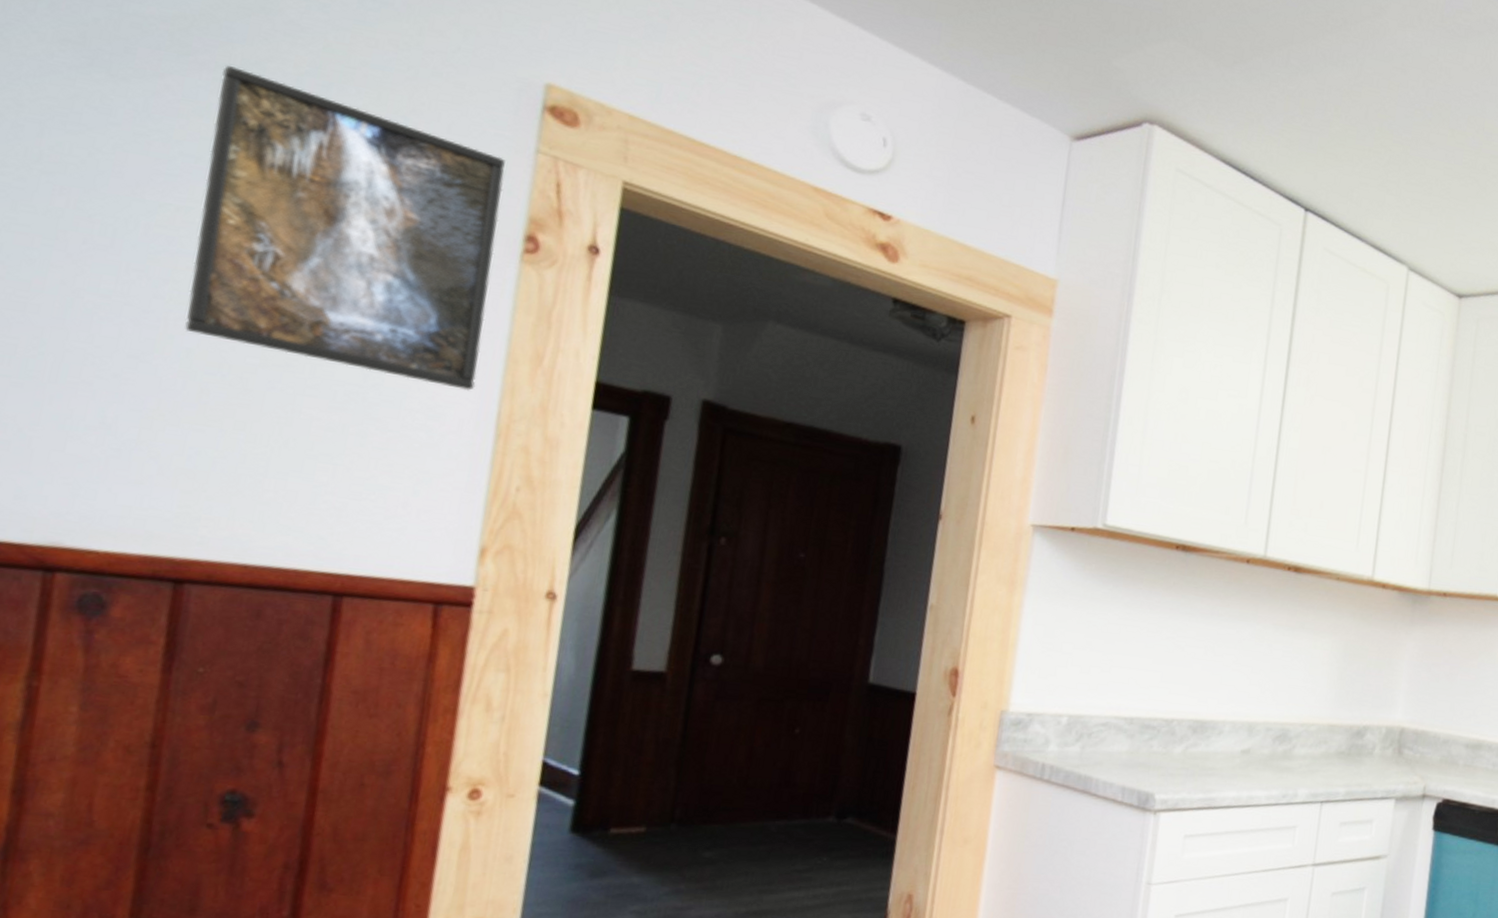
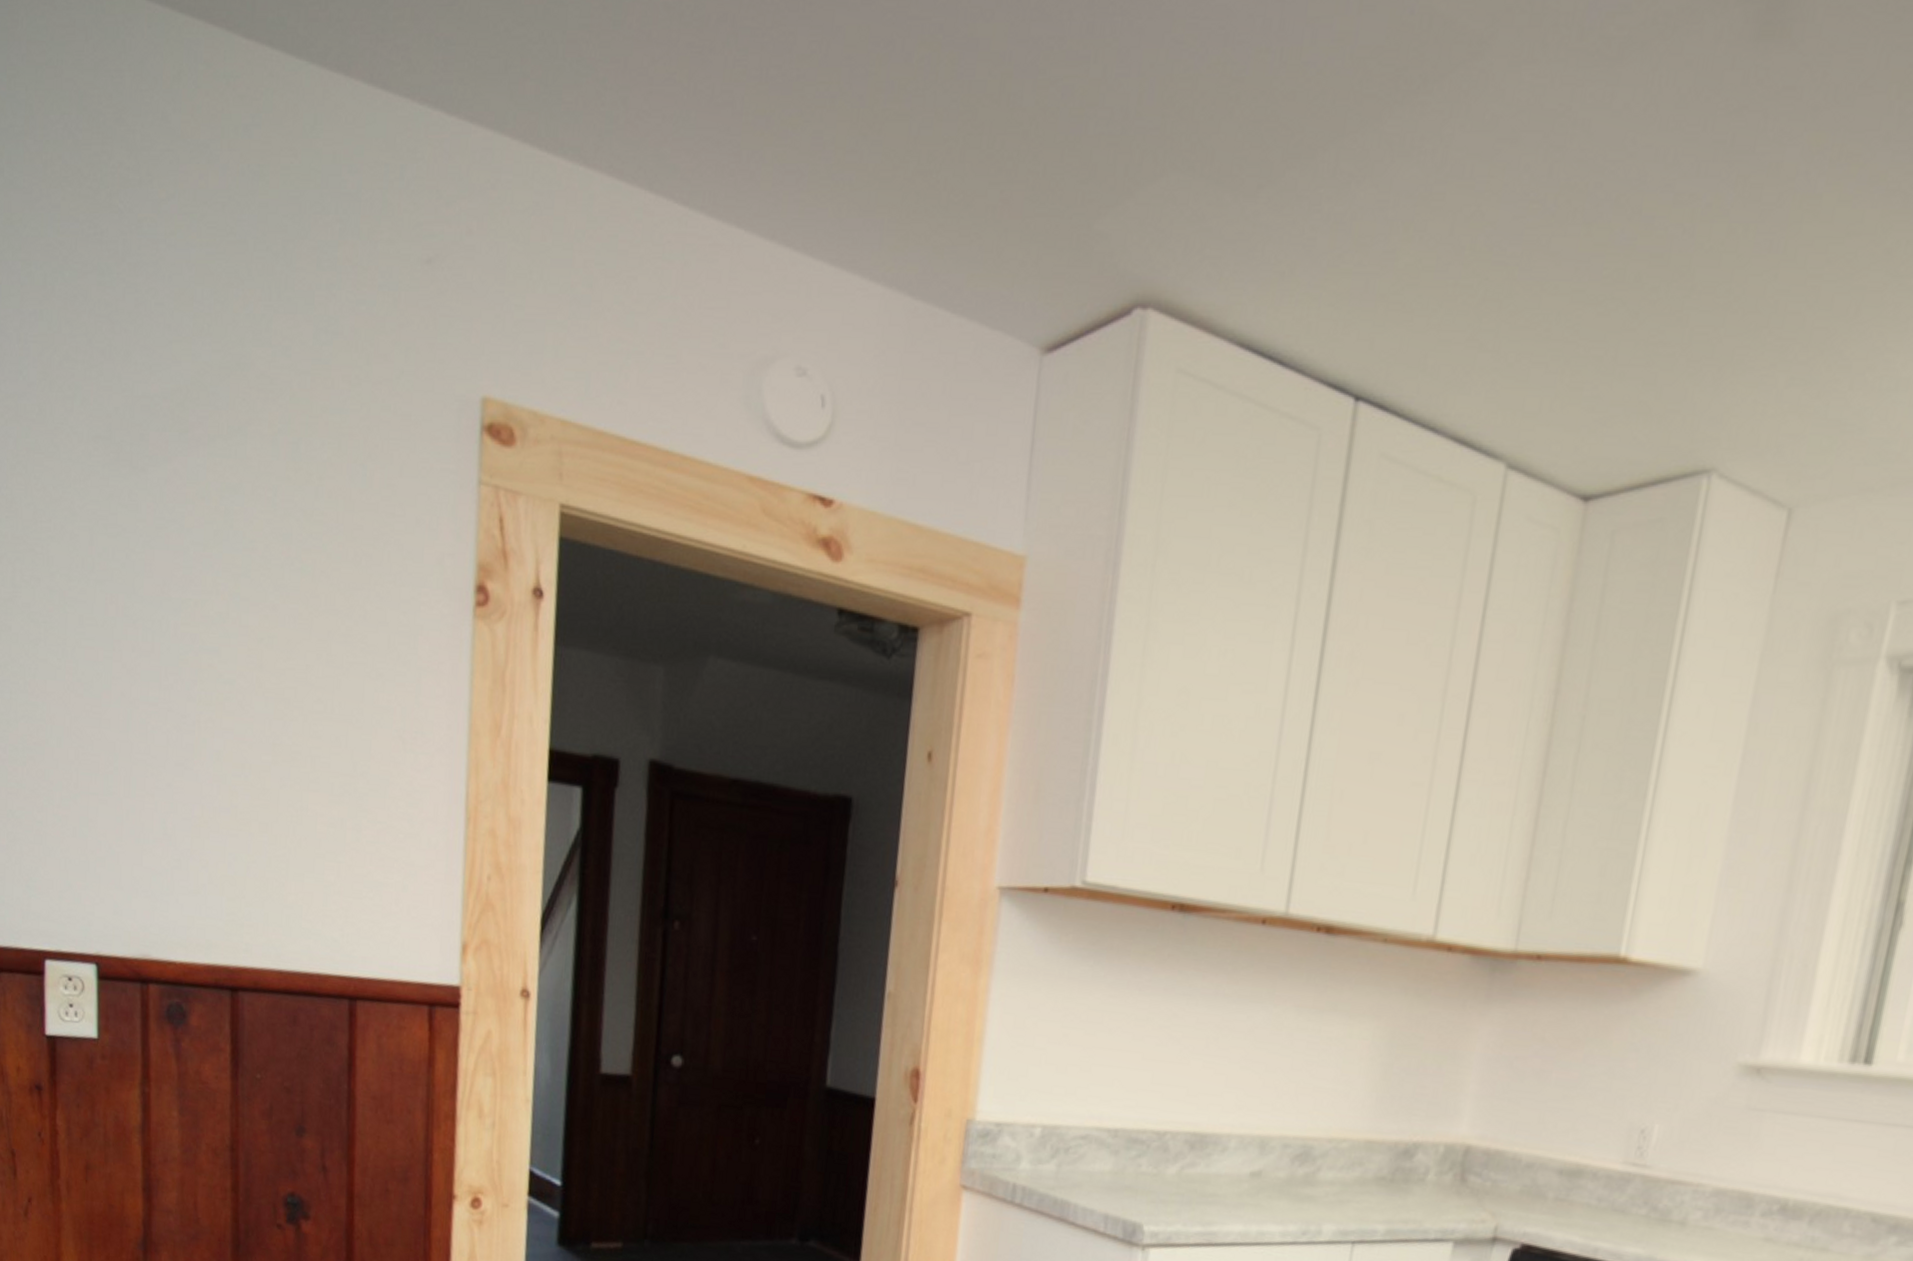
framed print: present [185,65,506,392] -> none [213,437,453,773]

